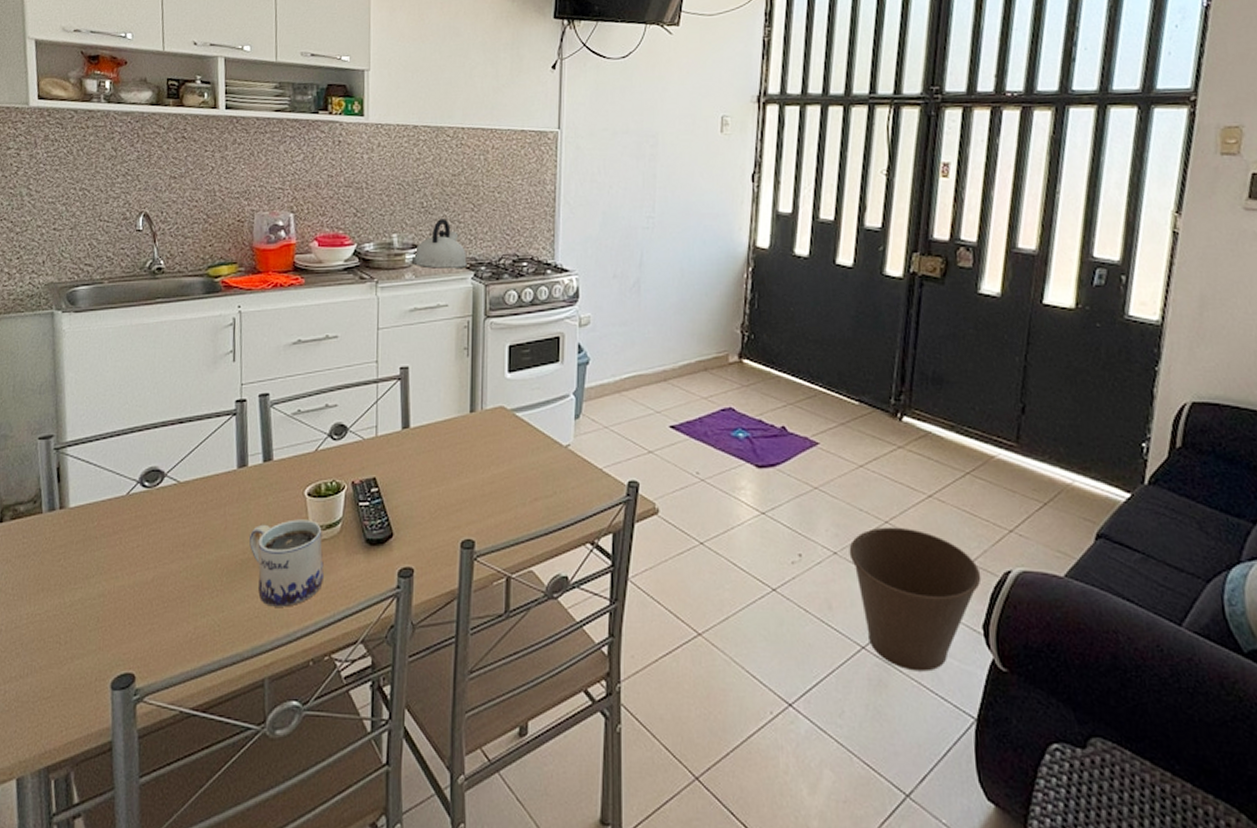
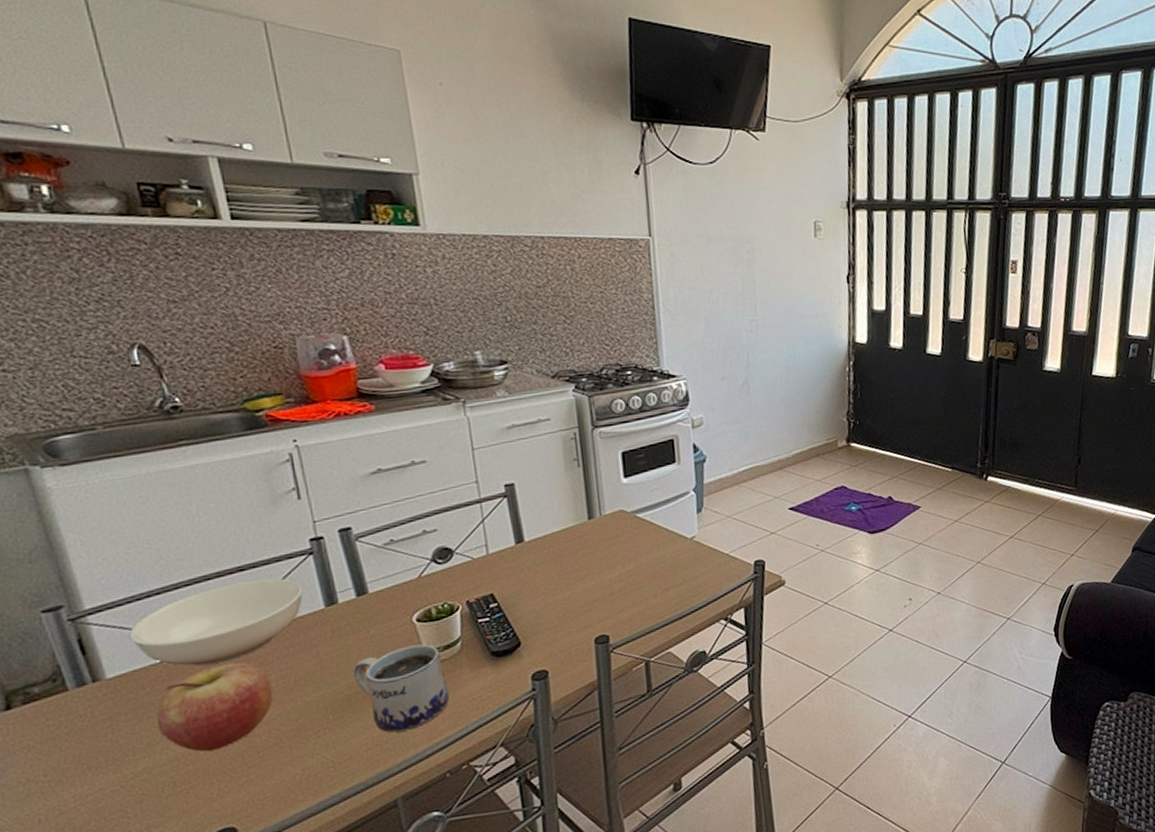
bowl: none [91,434,223,508] -> present [128,578,303,666]
fruit: none [96,511,185,593] -> present [157,662,273,752]
kettle: present [411,219,467,270] -> none [501,332,566,384]
basket: present [849,527,982,672] -> none [950,564,1052,672]

